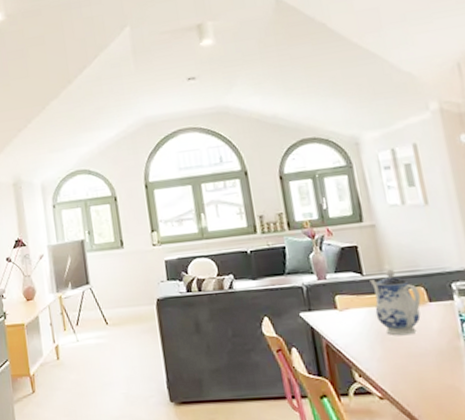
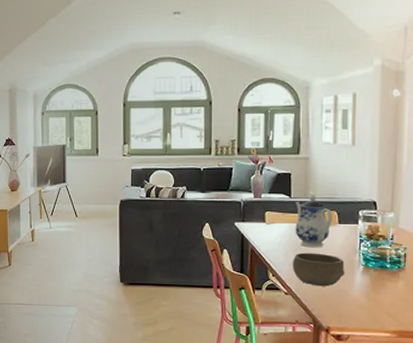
bowl: none [380,341,451,385] -> present [292,252,345,287]

